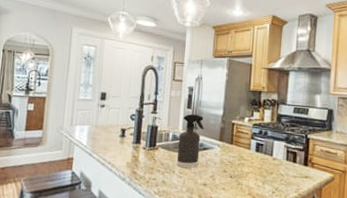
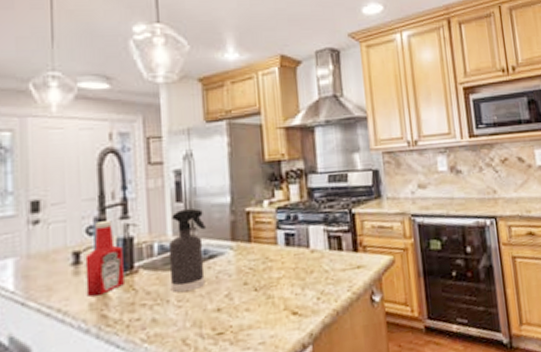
ketchup bottle: none [126,112,151,159] -> present [85,220,124,297]

